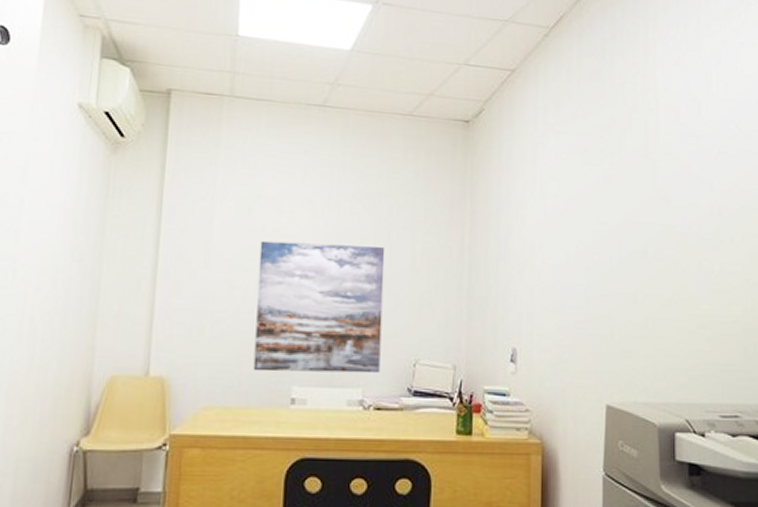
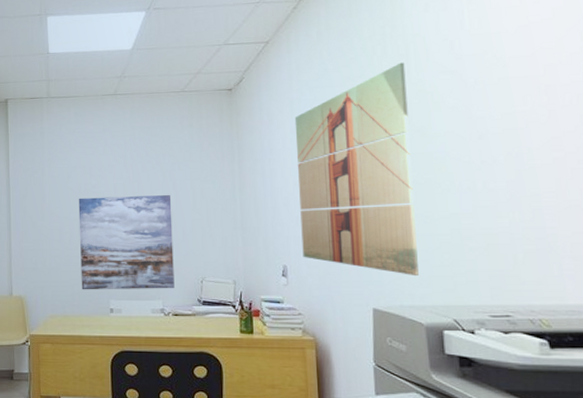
wall art: none [535,118,654,368] -> present [294,62,419,277]

